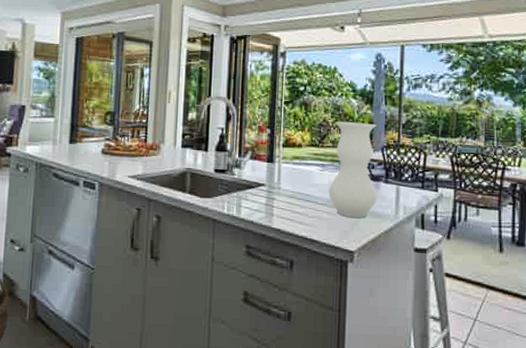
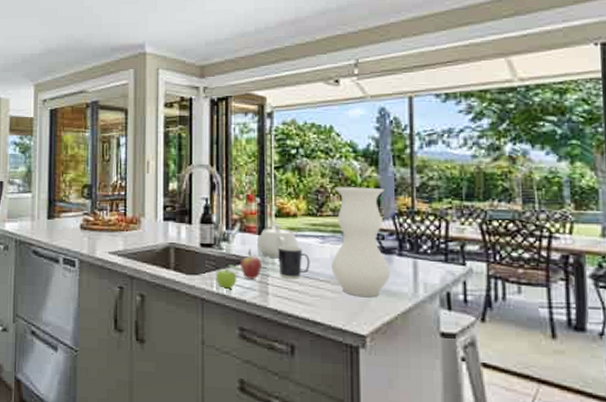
fruit: none [227,189,252,211] -> present [215,264,243,289]
fruit: none [249,175,269,202] -> present [240,249,261,280]
teapot: none [266,153,302,184] -> present [257,224,299,259]
mug: none [283,173,311,202] -> present [277,246,310,279]

